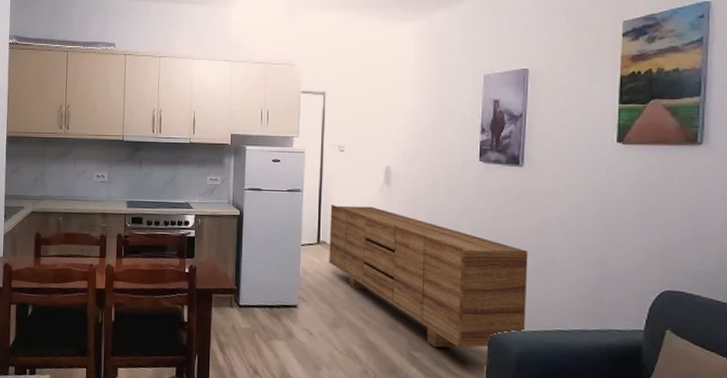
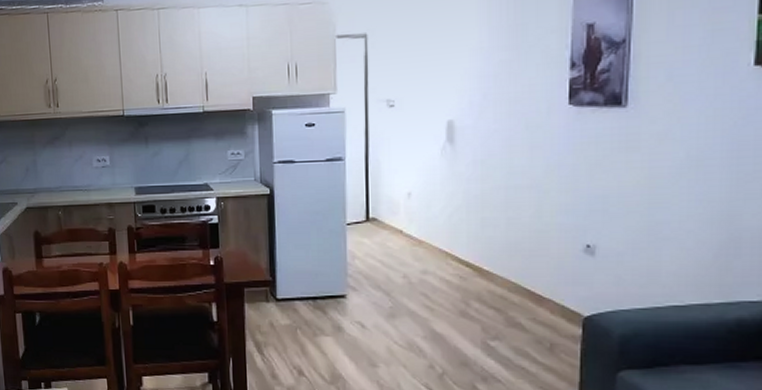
sideboard: present [329,204,528,348] -> none [380,172,634,335]

